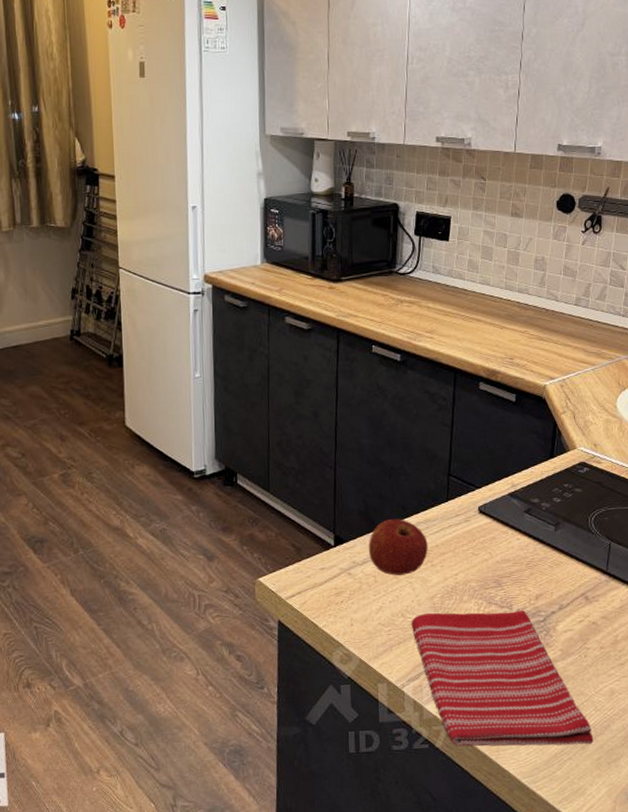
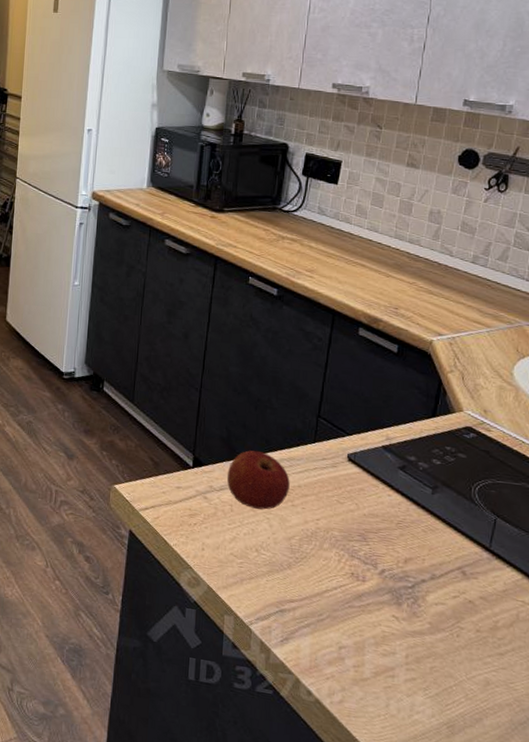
dish towel: present [411,610,594,747] -> none [265,553,462,735]

